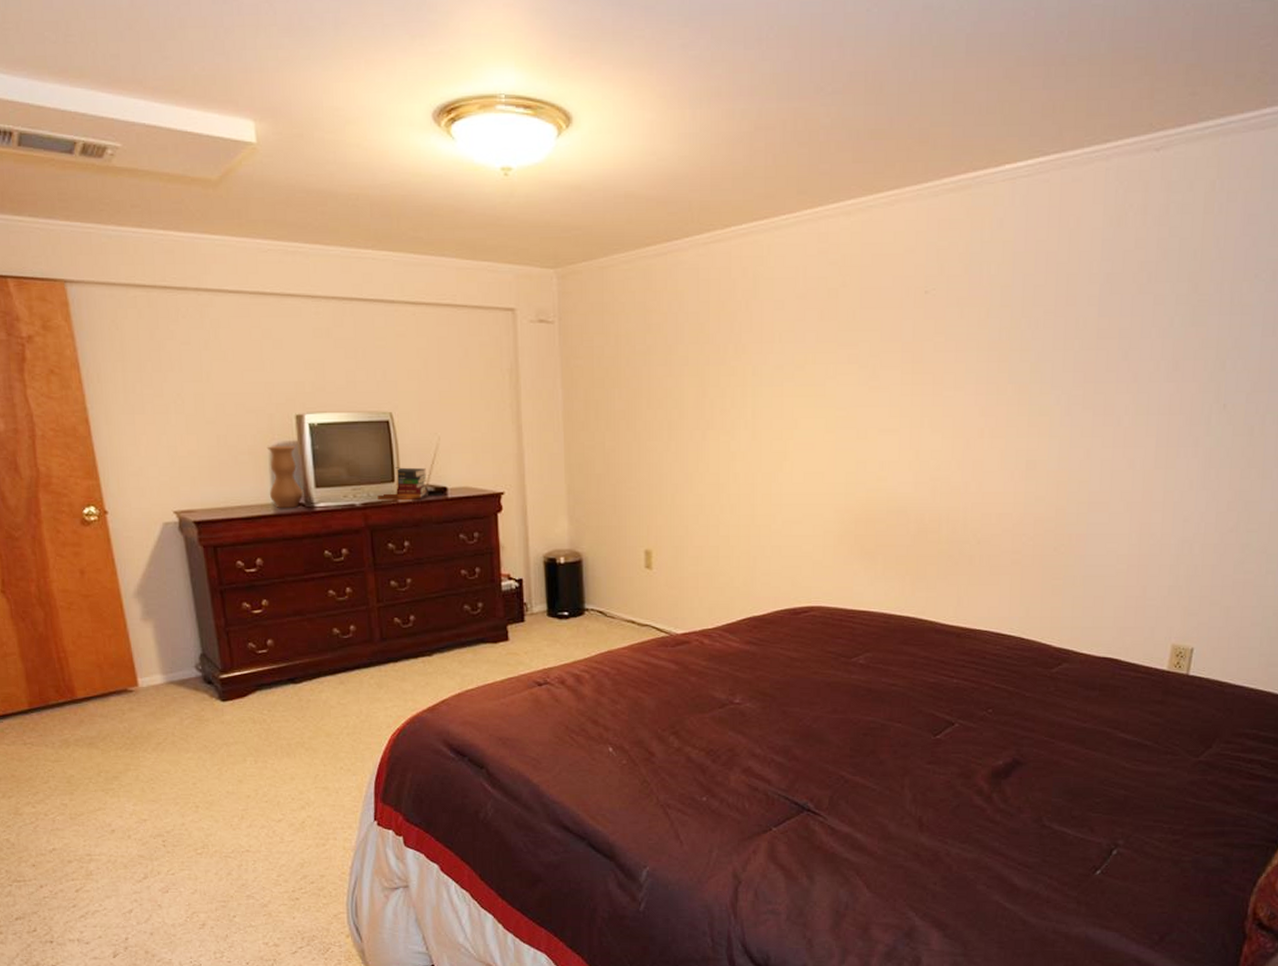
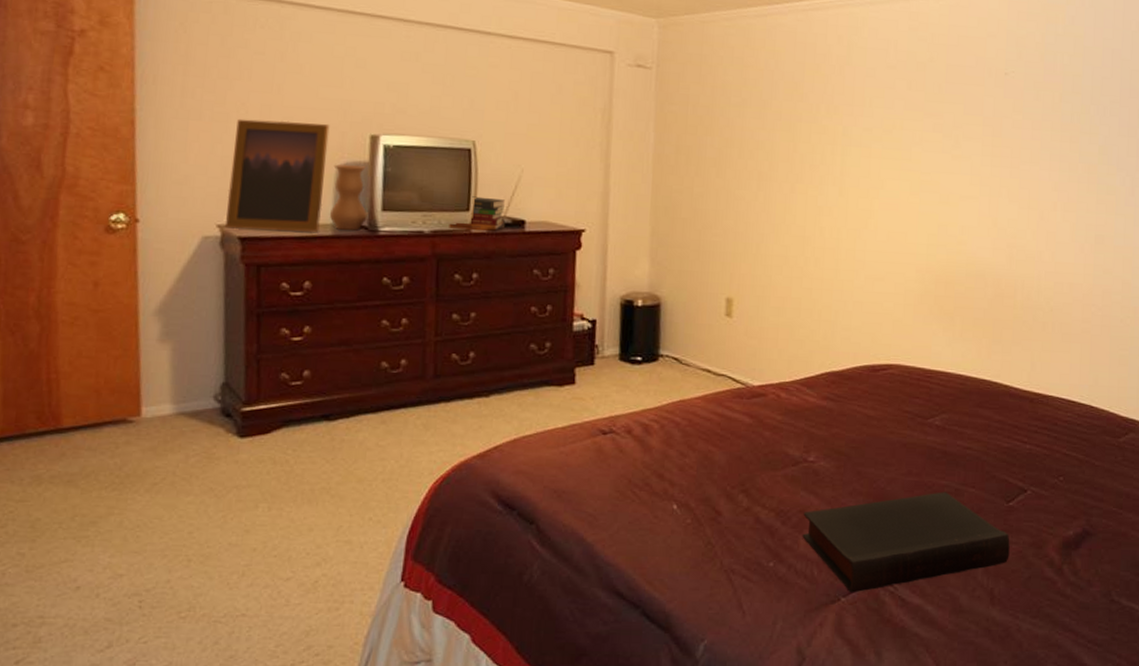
picture frame: none [176,407,262,514] -> present [224,118,330,233]
book: none [732,727,938,823] -> present [802,492,1010,593]

